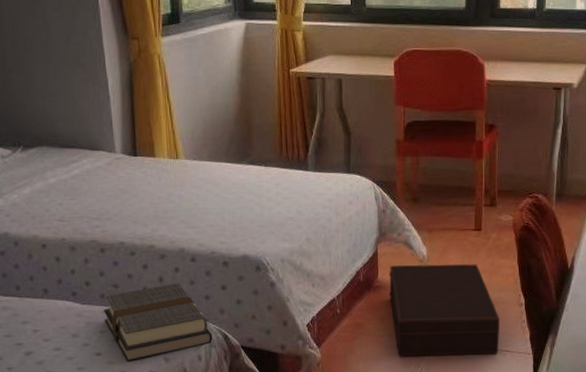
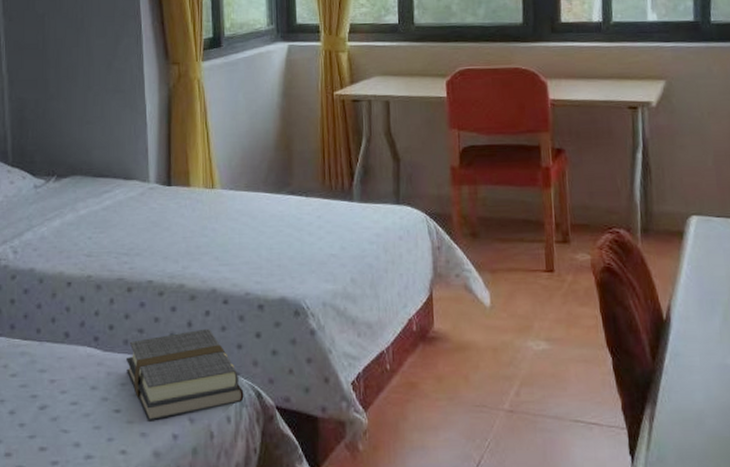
suitcase: present [389,264,500,357] -> none [446,312,584,427]

